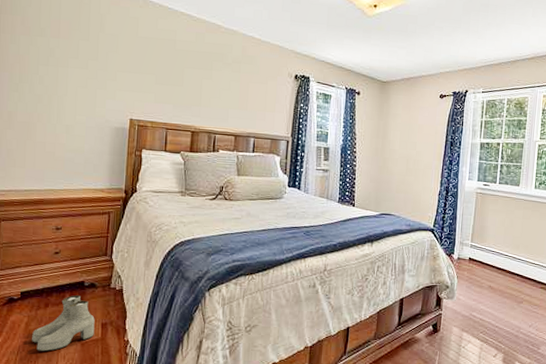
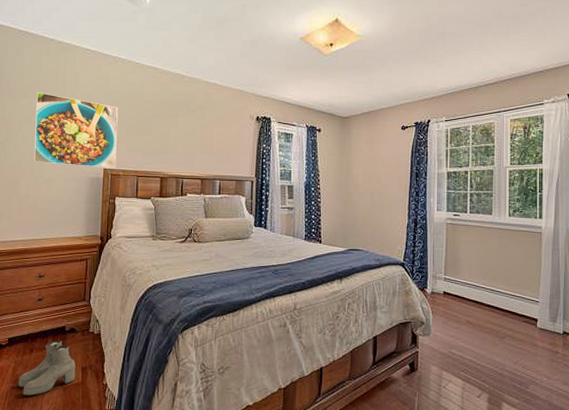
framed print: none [51,30,148,120] -> present [33,91,119,169]

